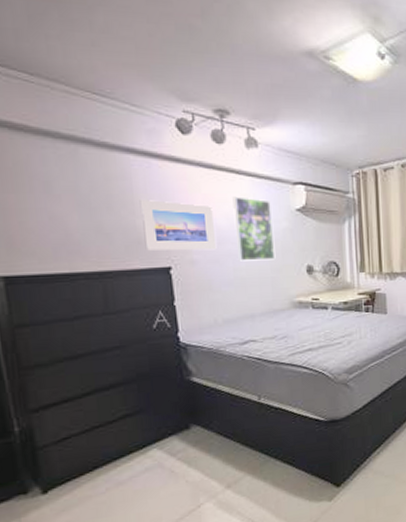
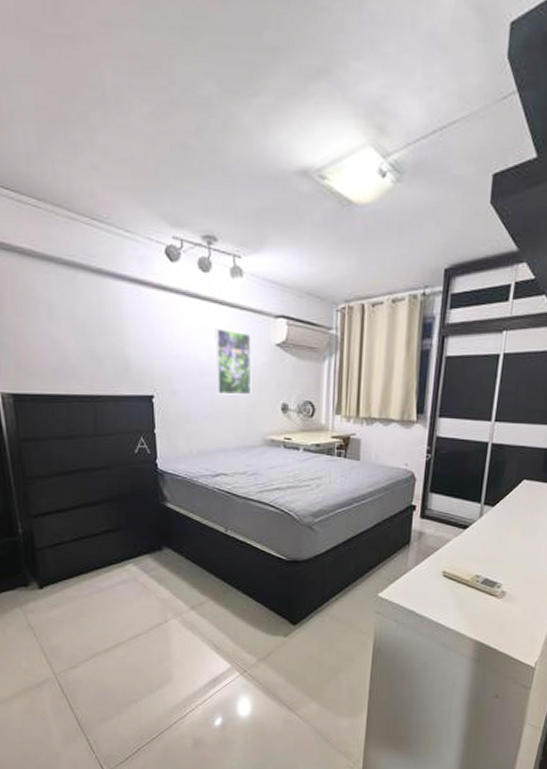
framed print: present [139,200,217,251] -> none [128,328,197,382]

